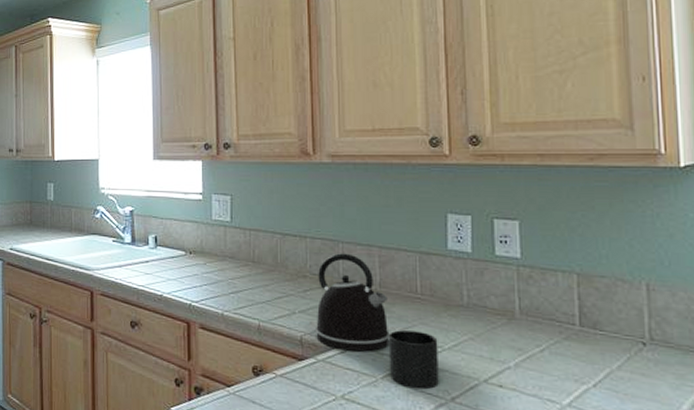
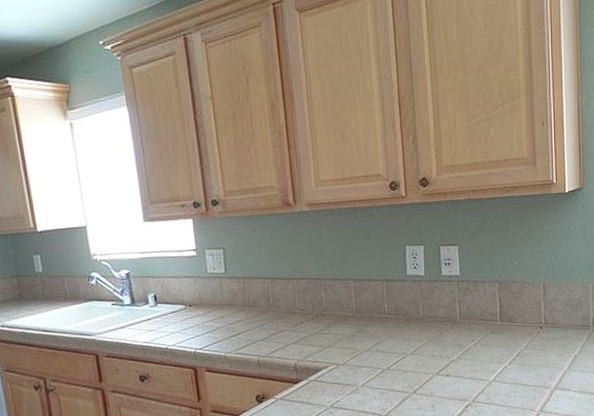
kettle: present [314,253,390,352] -> none [305,288,366,369]
mug: present [388,330,439,389] -> none [364,344,404,389]

